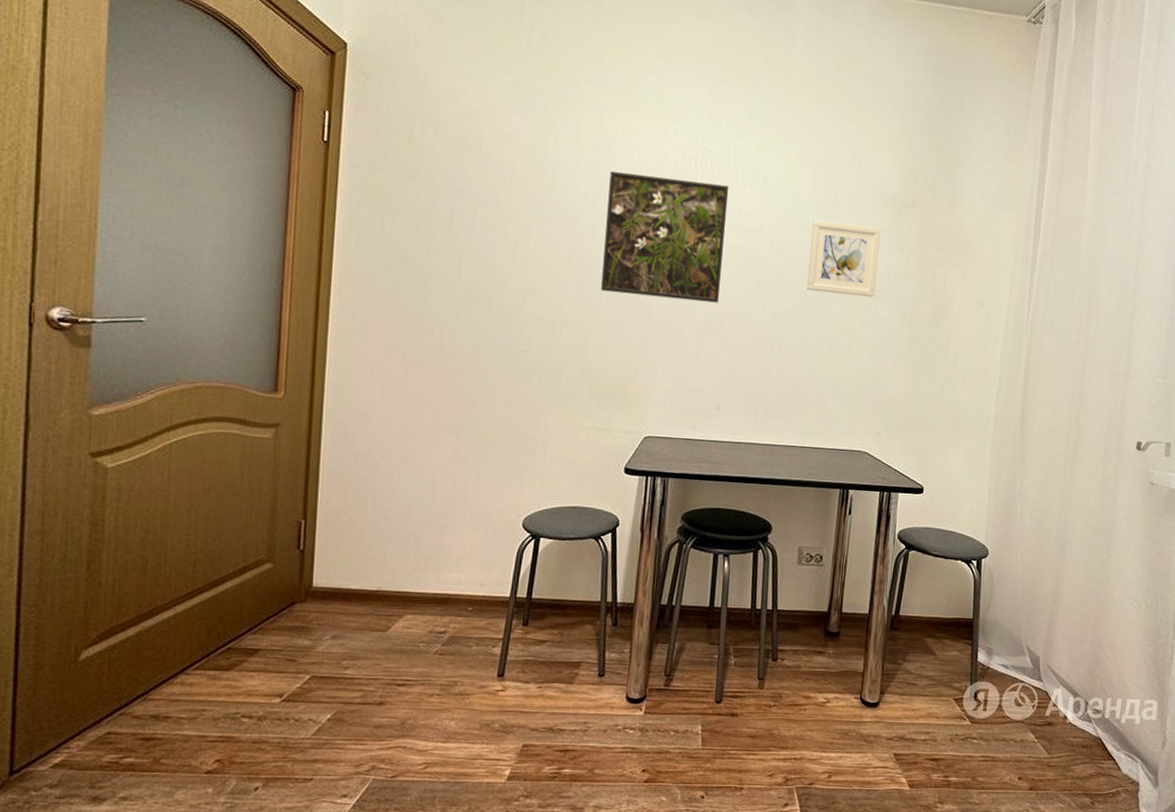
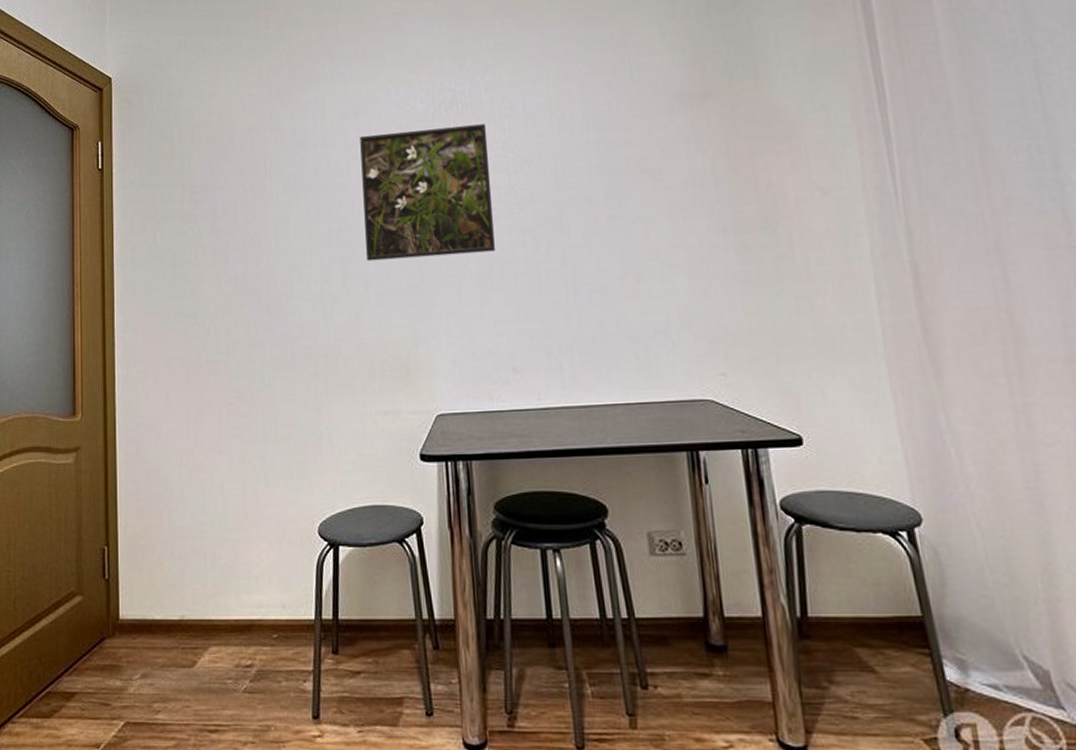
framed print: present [807,220,881,298] -> none [588,130,681,218]

